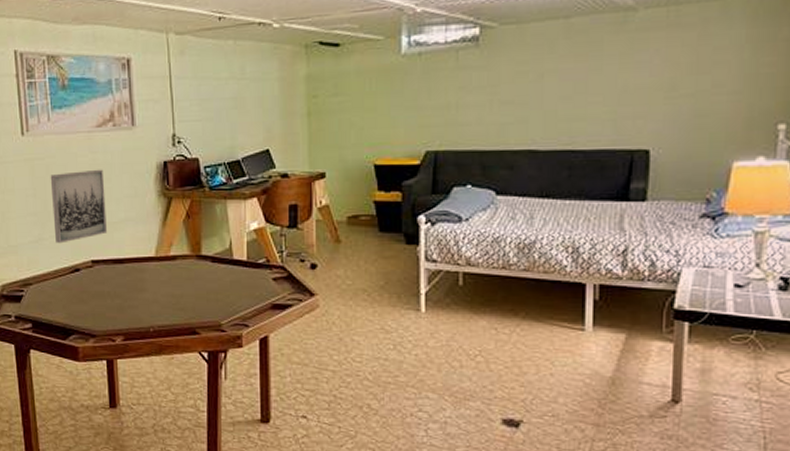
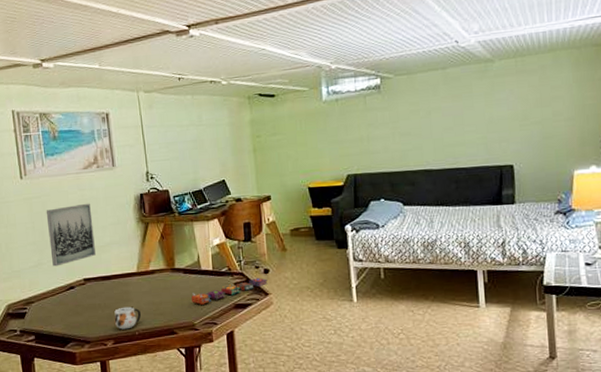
mug: none [125,297,157,324] -> present [114,306,141,330]
magic books: none [219,274,314,302] -> present [191,278,268,305]

